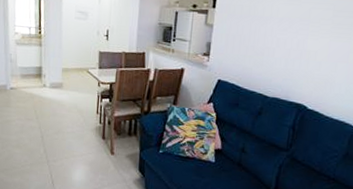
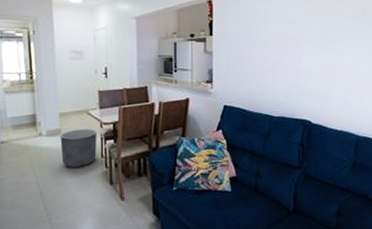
planter: none [61,85,94,120] -> present [60,129,97,167]

